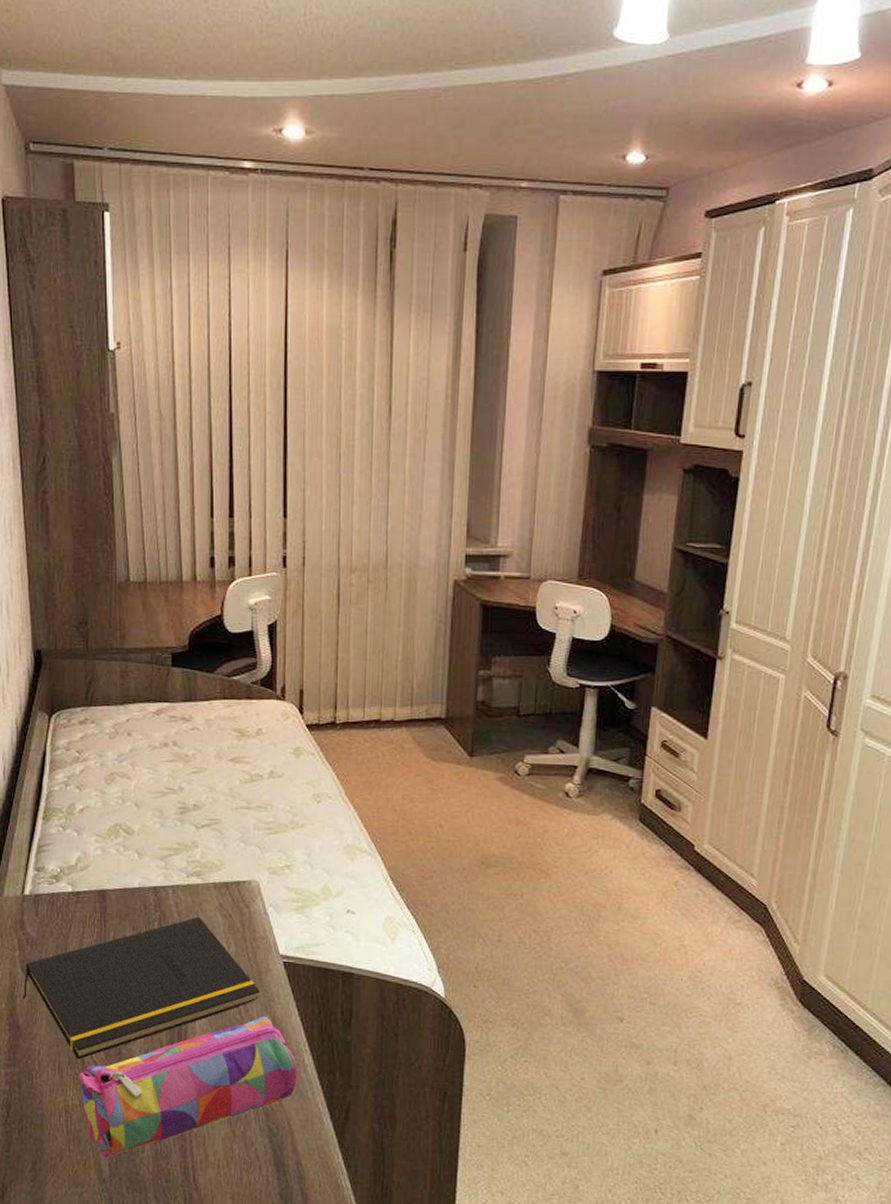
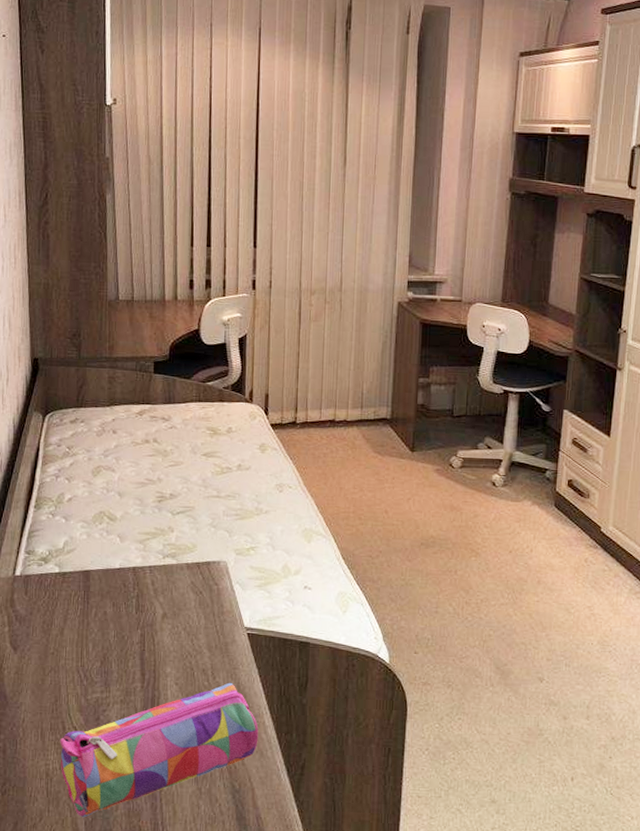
notepad: present [23,917,260,1060] -> none [11,594,226,726]

